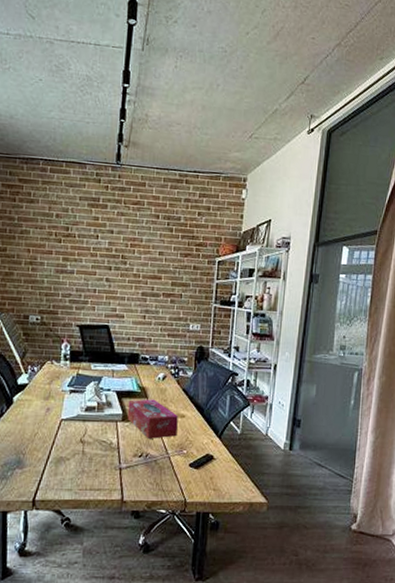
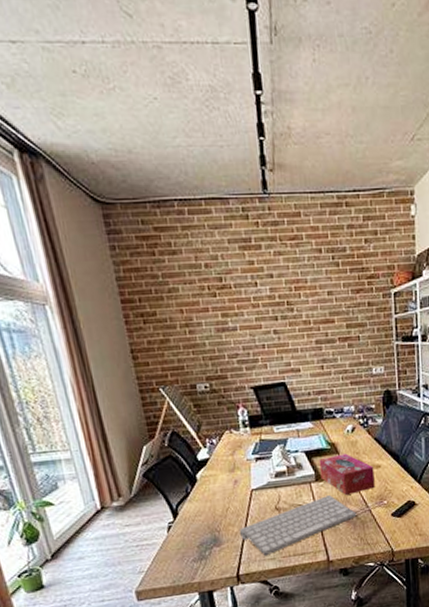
computer keyboard: none [43,436,156,486] -> present [240,495,357,556]

